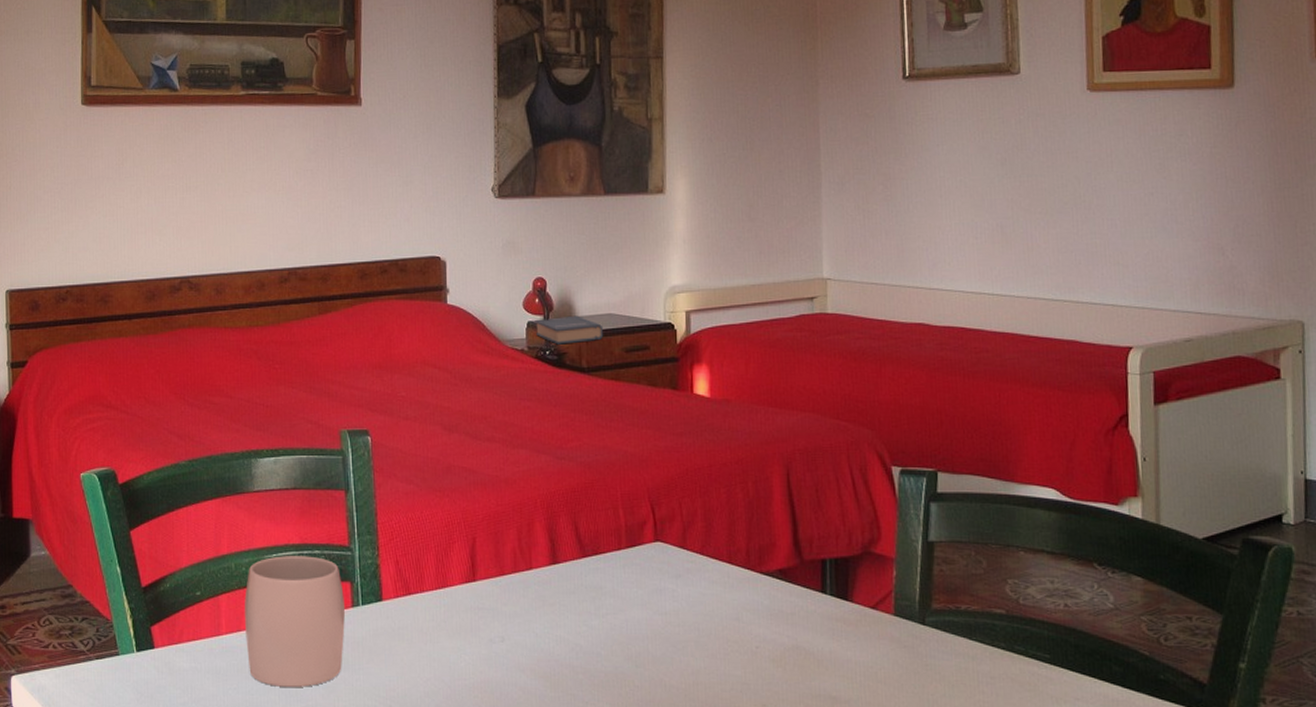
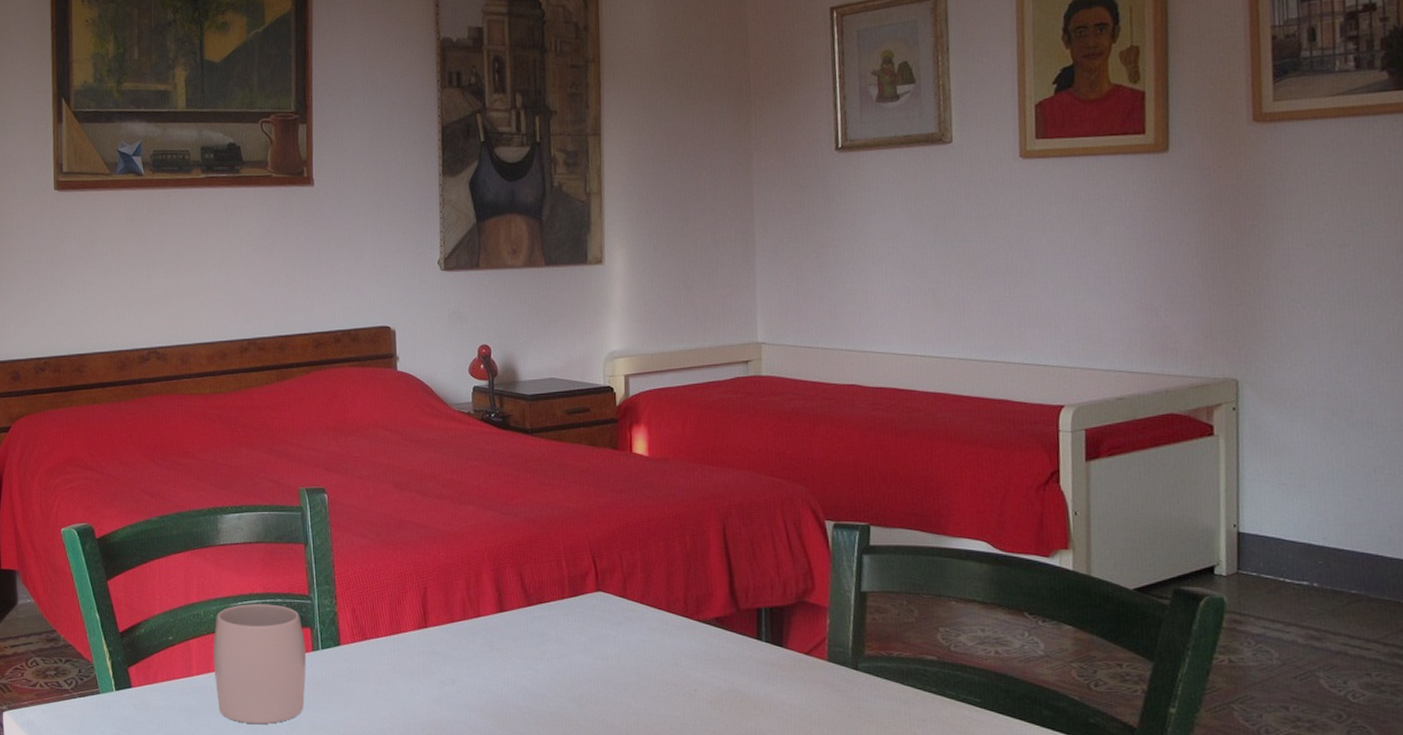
hardback book: present [535,315,604,345] -> none [480,380,546,408]

